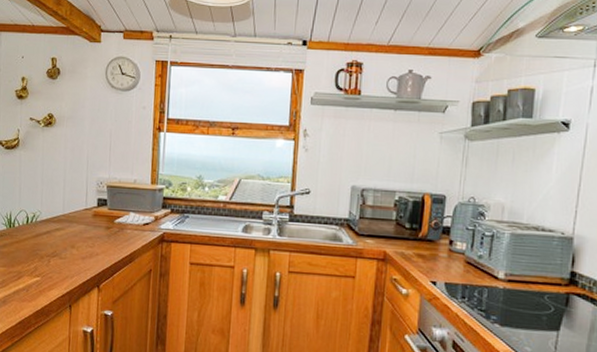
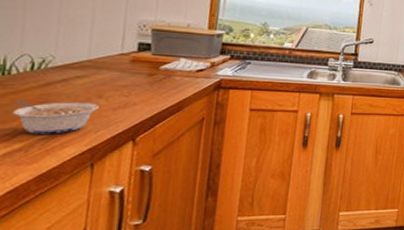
legume: none [18,248,72,278] -> present [13,100,99,134]

